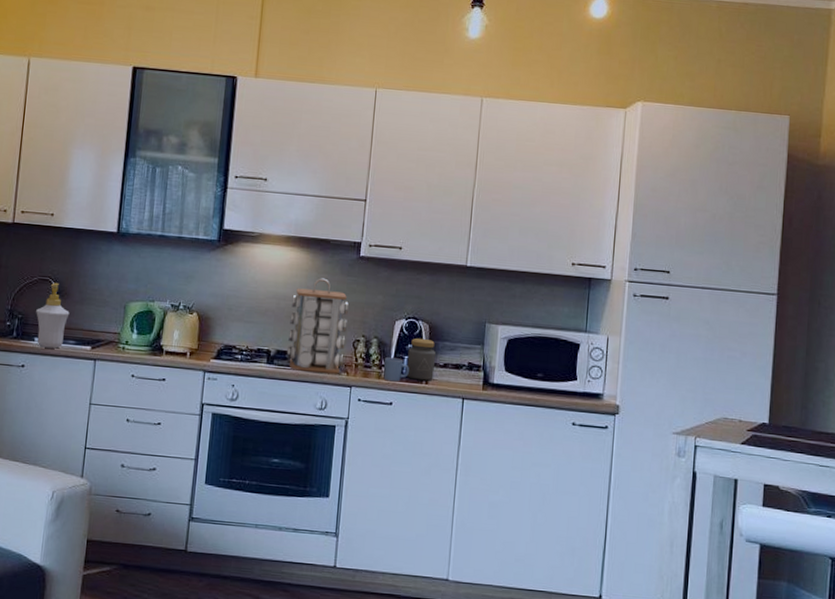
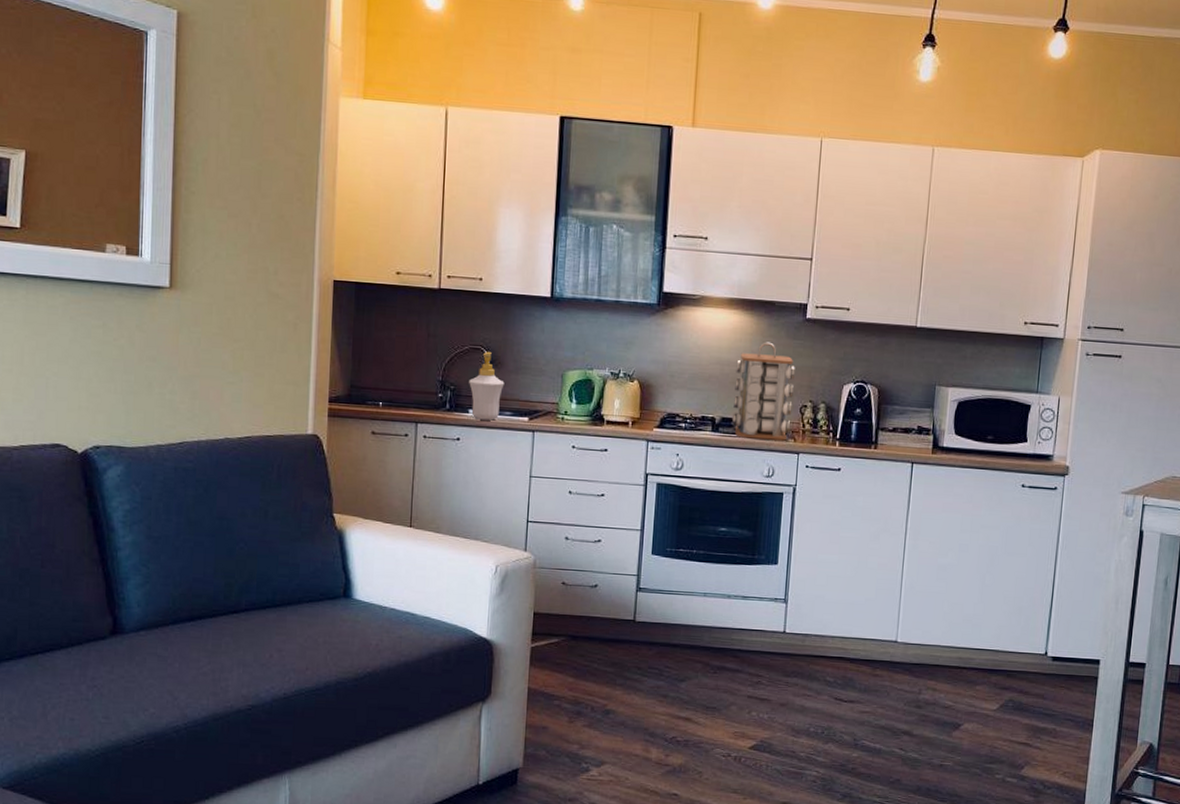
mug: present [383,357,409,383] -> none [831,422,858,449]
jar: present [406,338,435,381] -> none [854,402,884,446]

